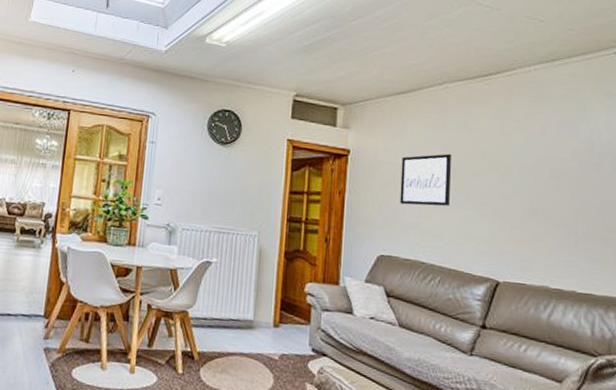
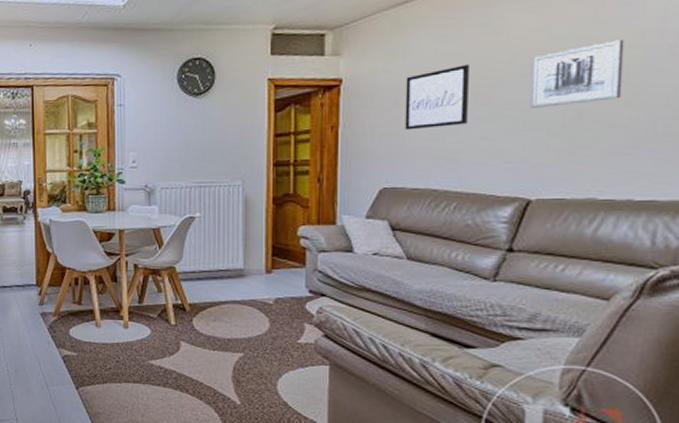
wall art: none [497,152,565,202] -> present [529,39,625,108]

